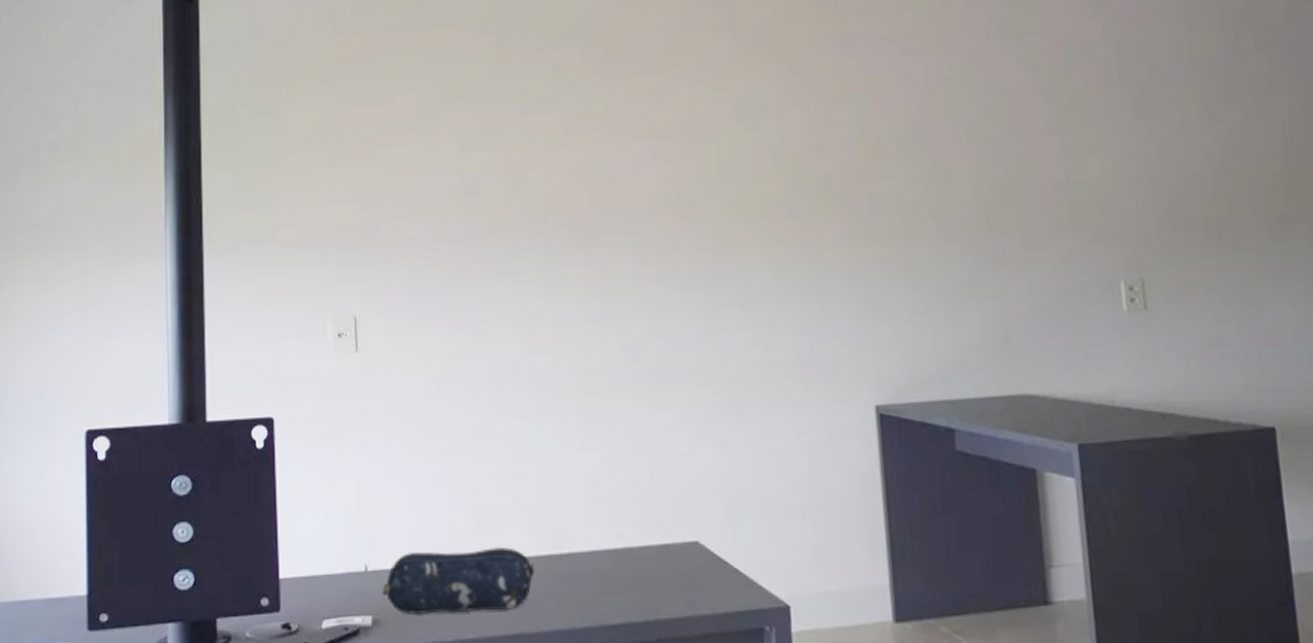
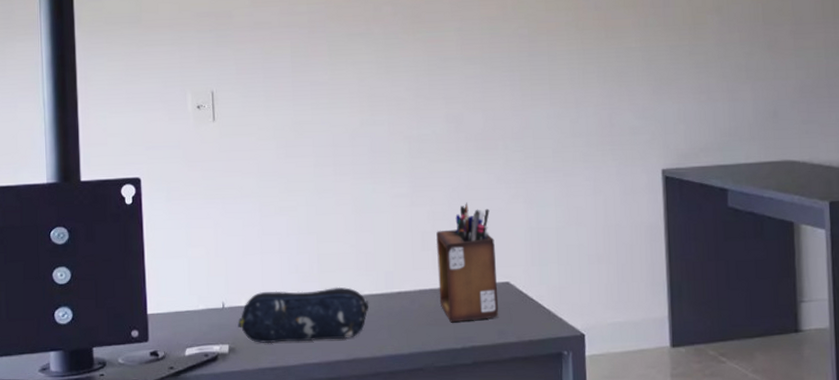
desk organizer: none [612,445,687,591] -> present [436,202,499,323]

